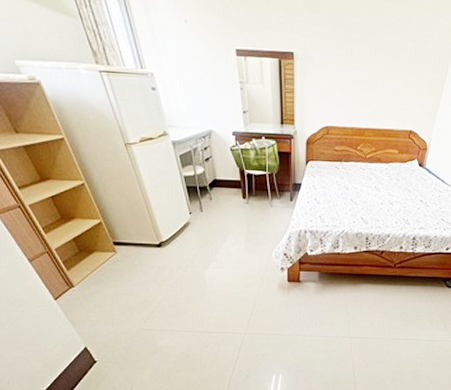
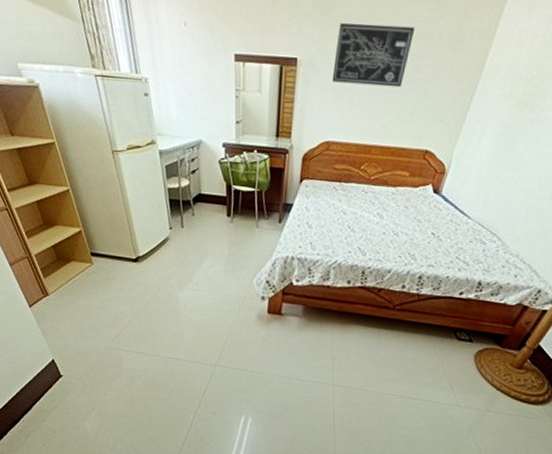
wall art: none [326,20,393,77] -> present [331,23,416,88]

